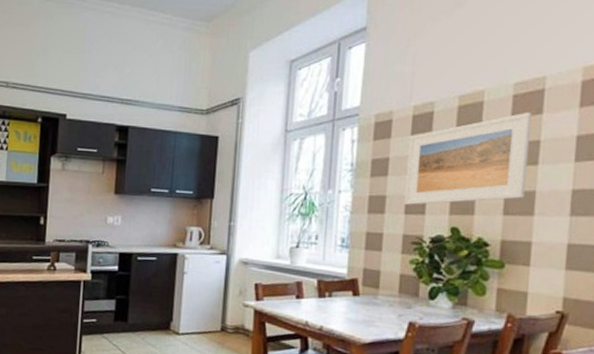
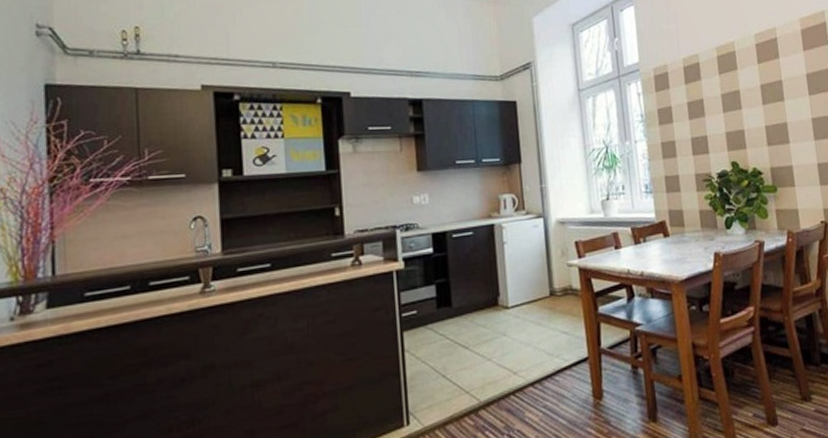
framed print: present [404,111,532,205] -> none [684,57,780,147]

